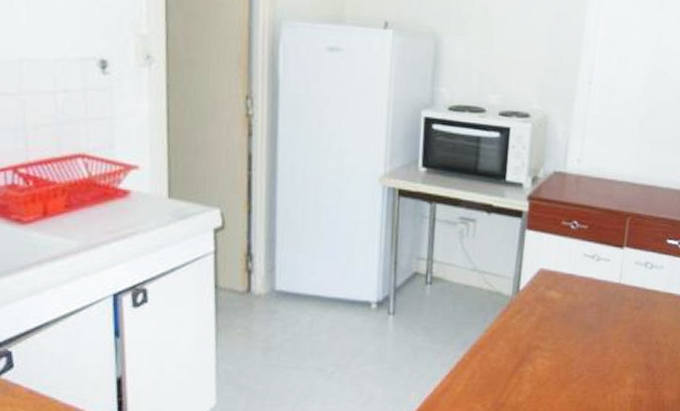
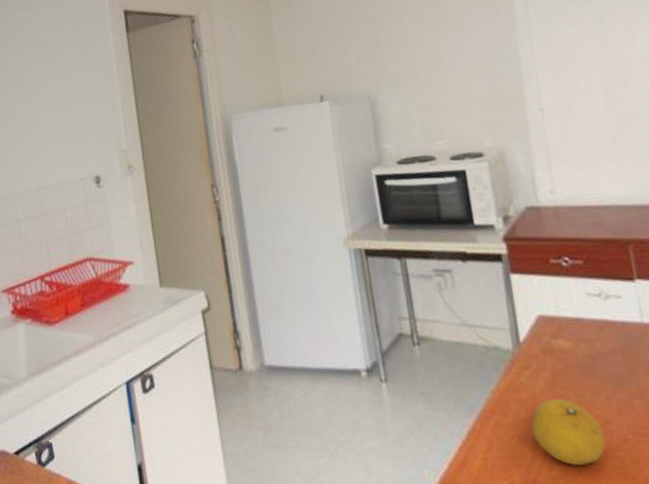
fruit: none [511,340,567,393] -> present [530,399,606,465]

